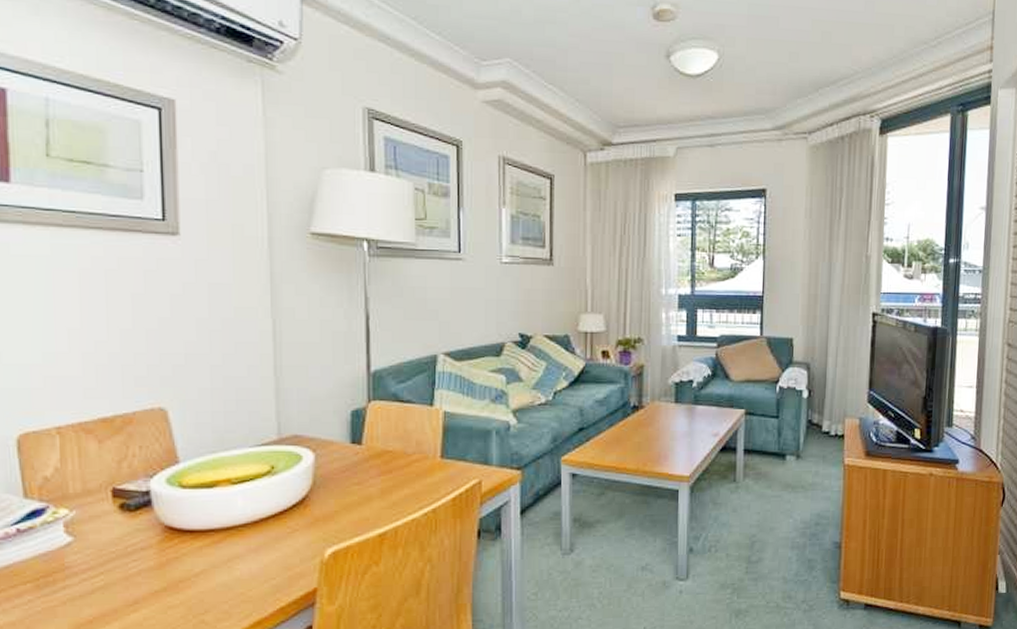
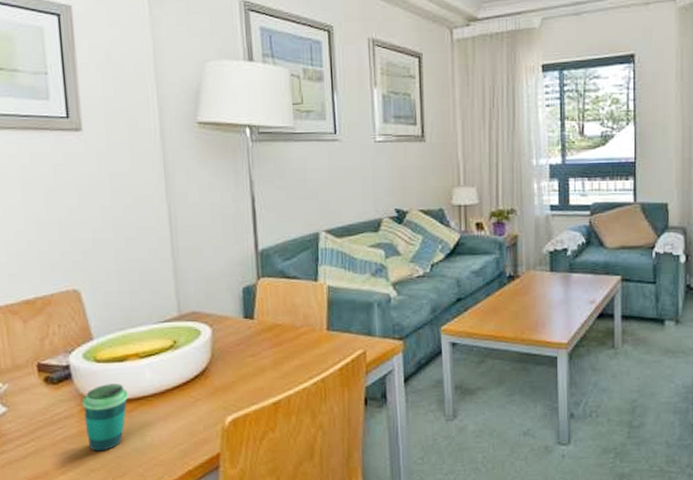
cup: none [162,512,216,586] -> present [81,383,128,452]

